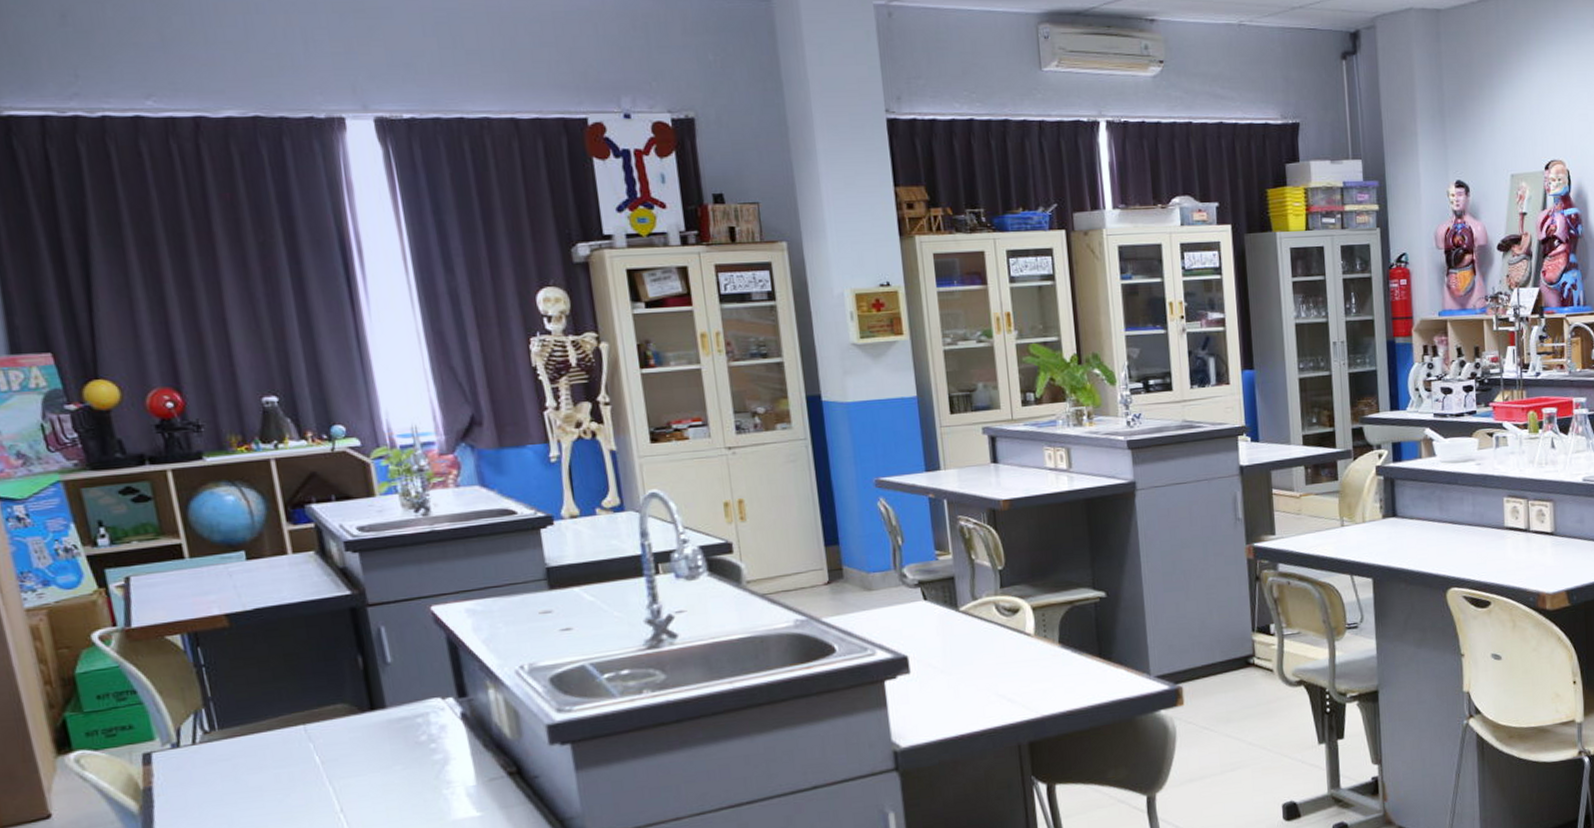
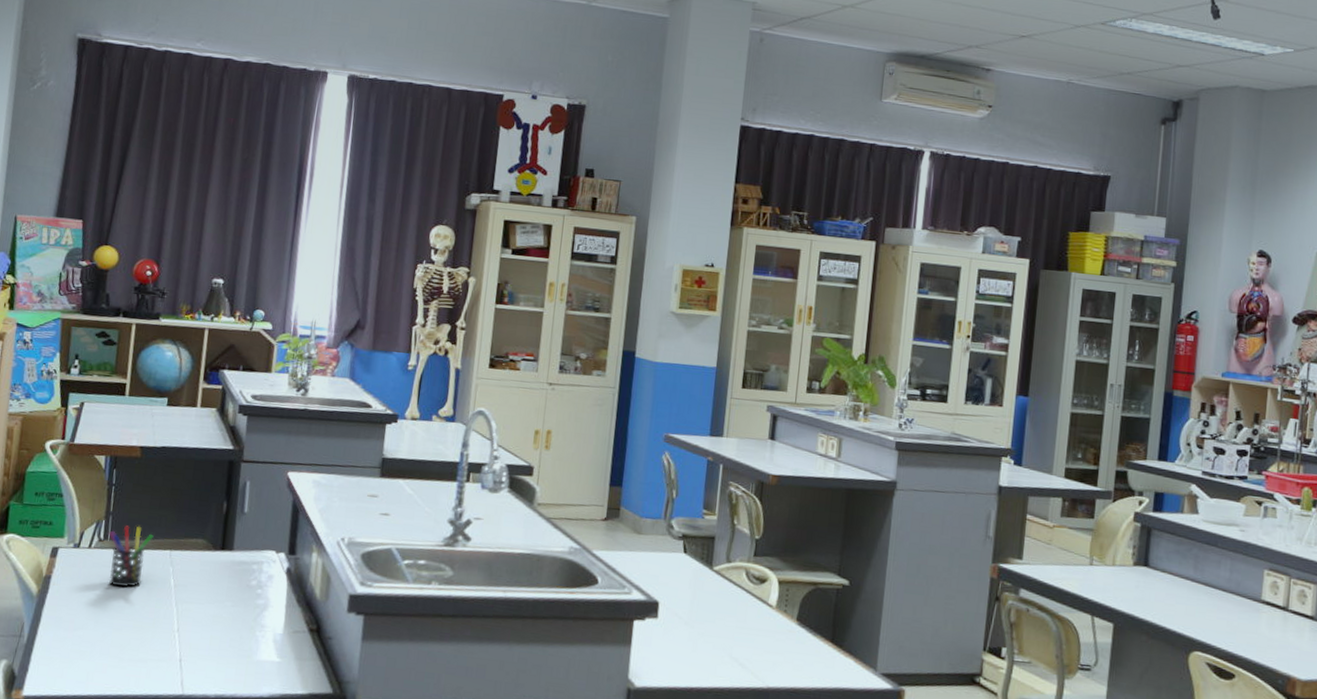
pen holder: none [215,705,277,780] -> present [109,525,154,587]

